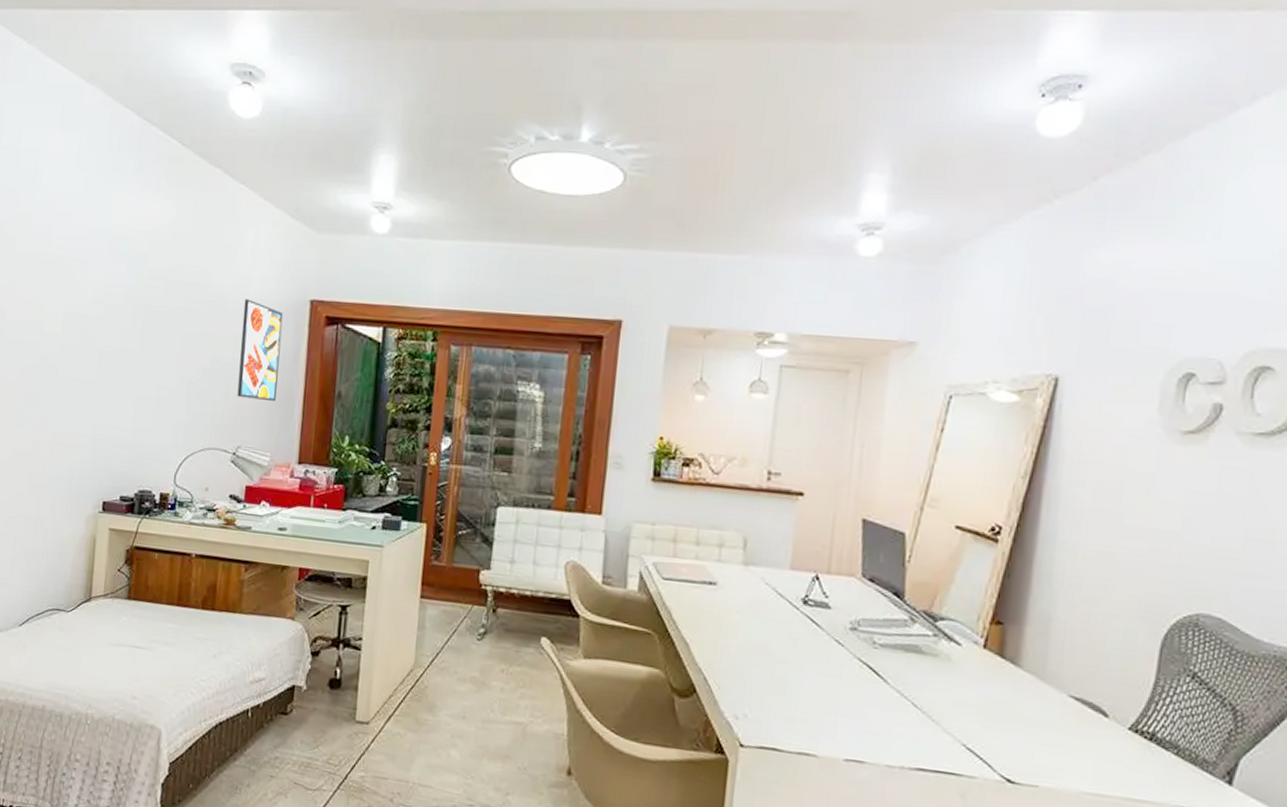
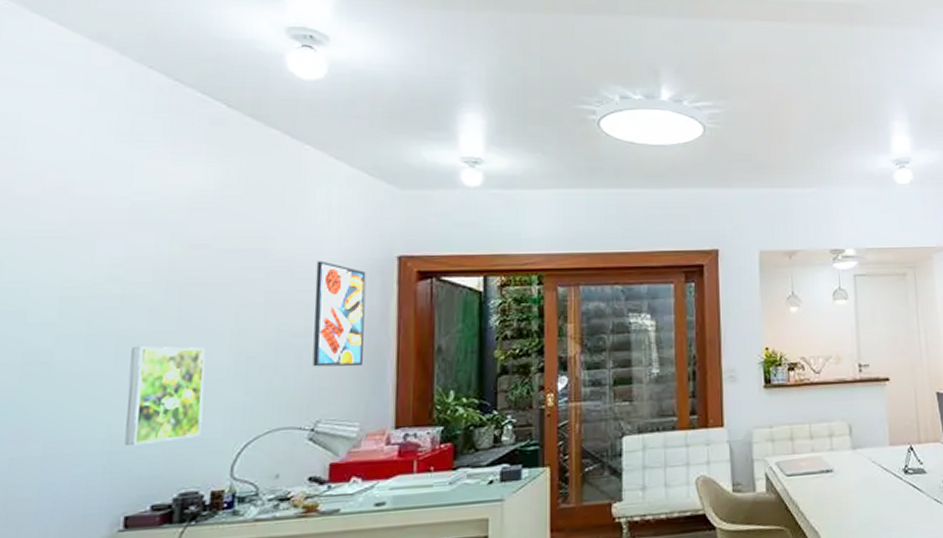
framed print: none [104,361,160,446] -> present [124,346,206,447]

